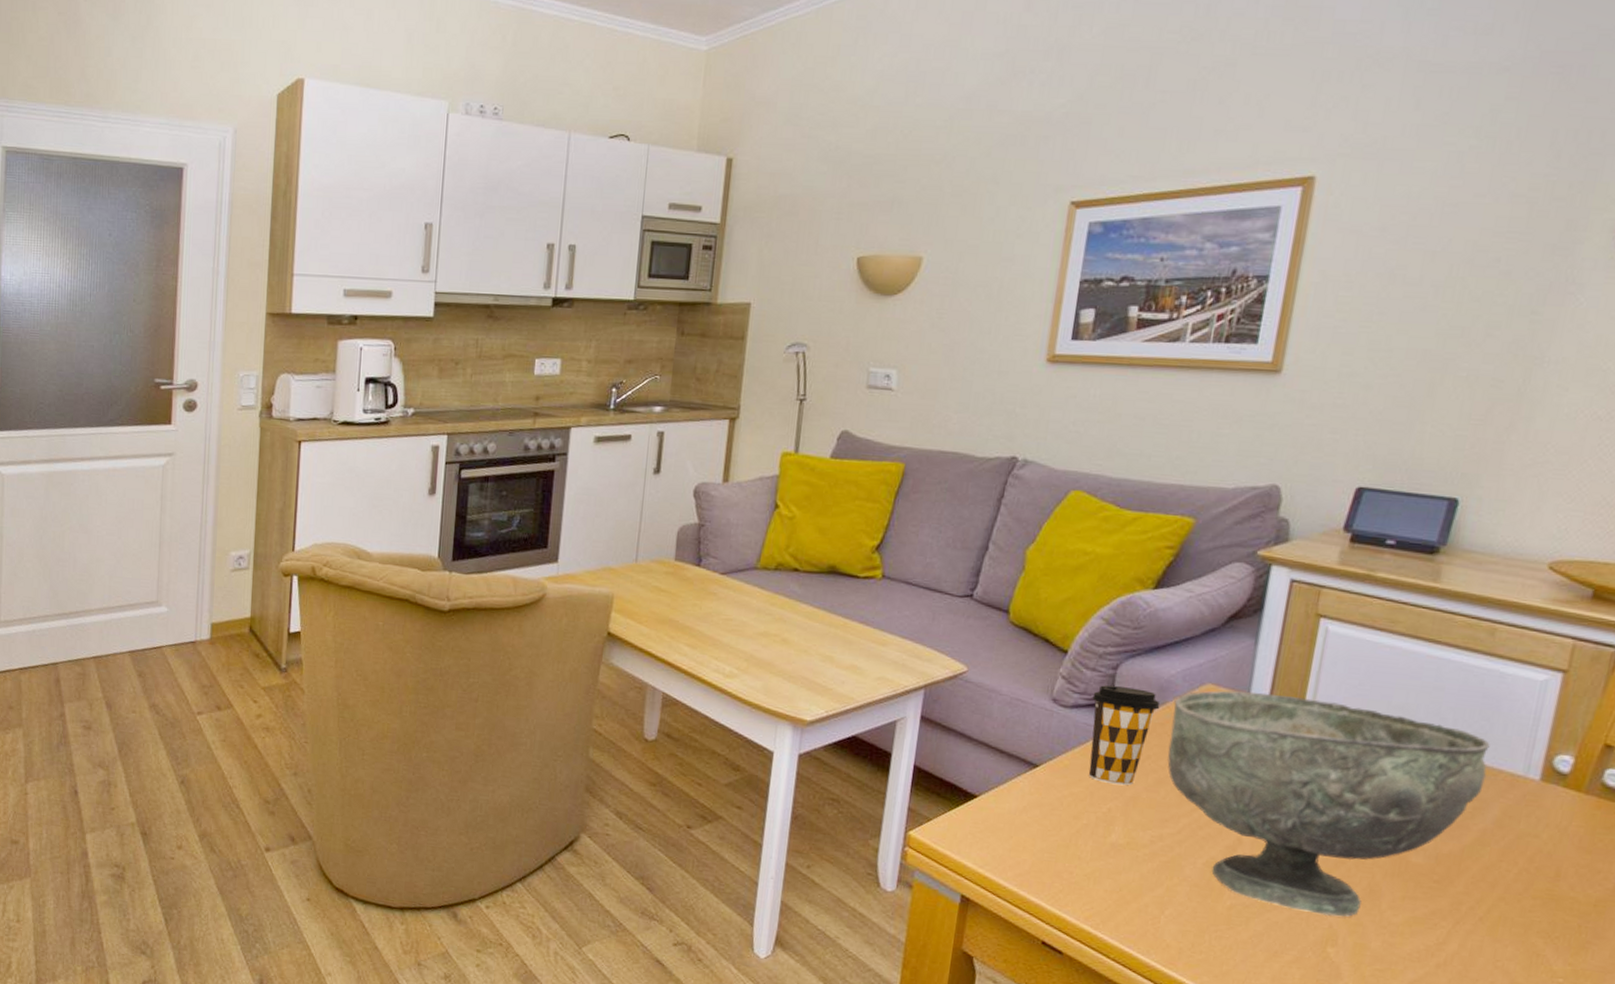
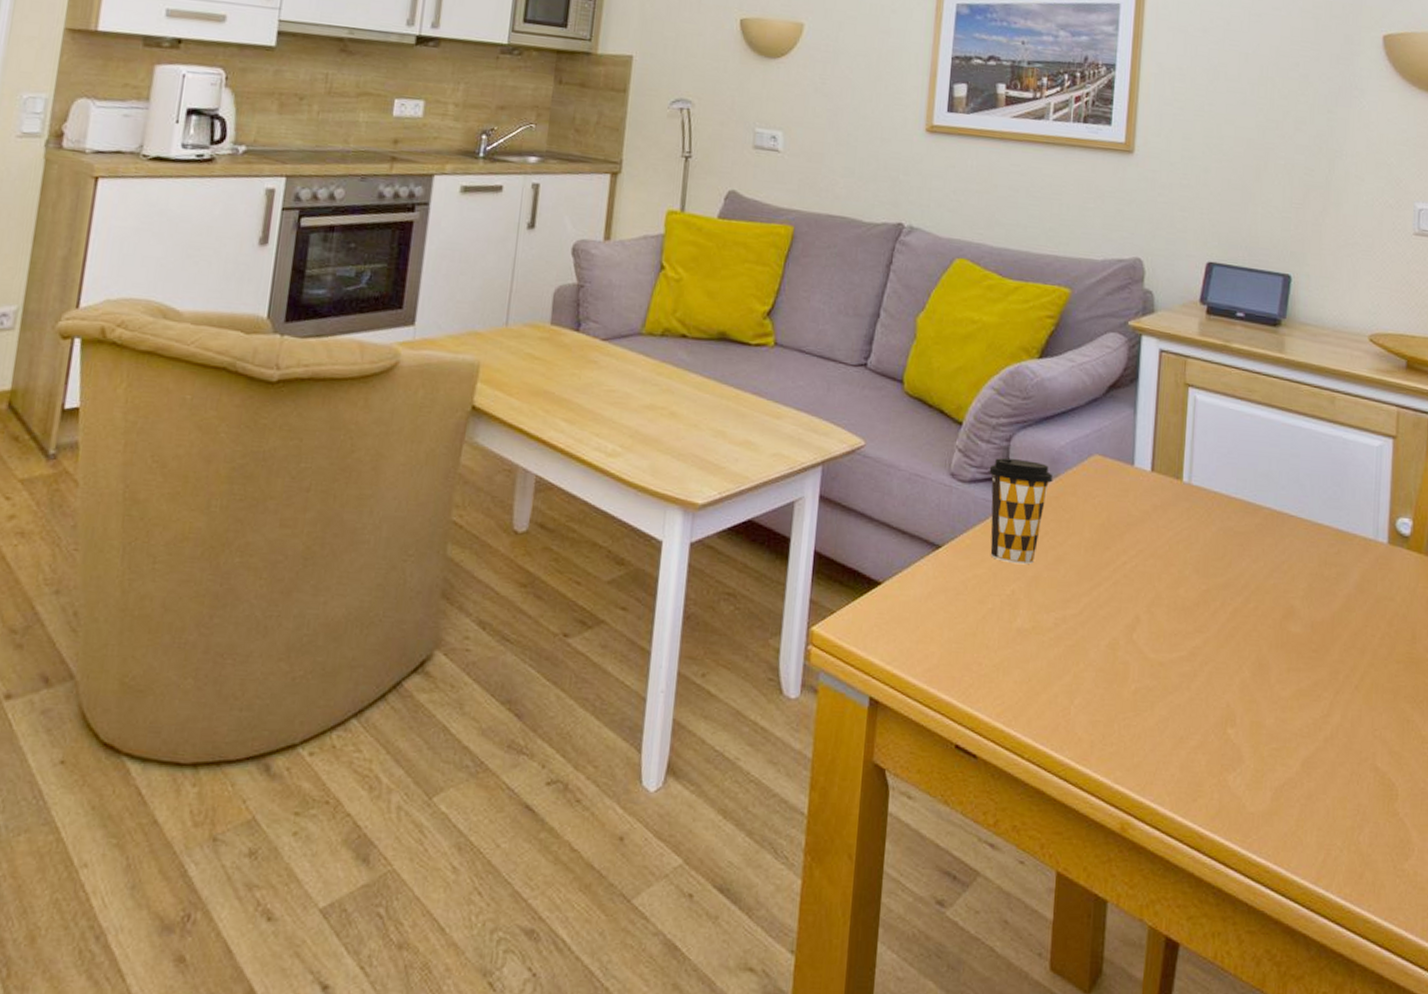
decorative bowl: present [1167,690,1490,917] -> none [1064,461,1345,695]

